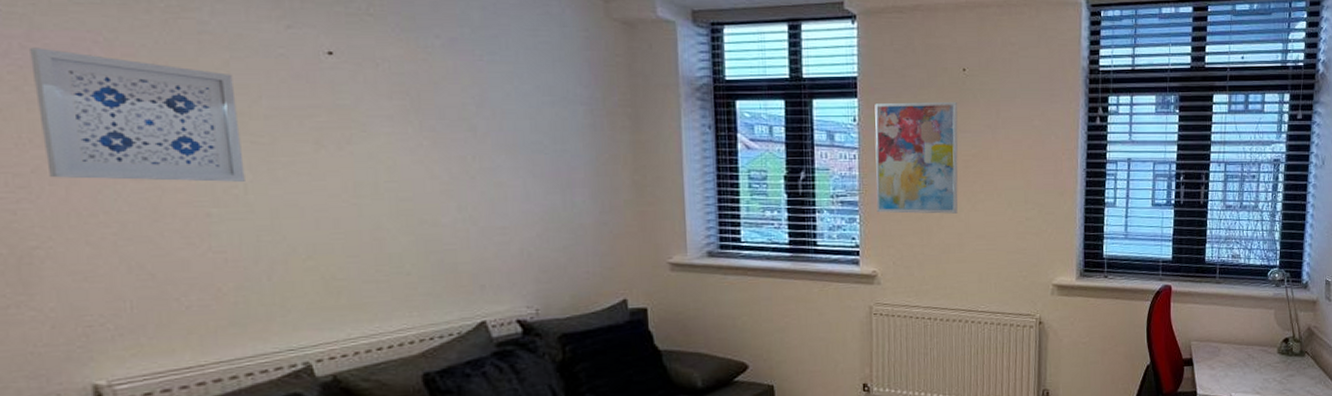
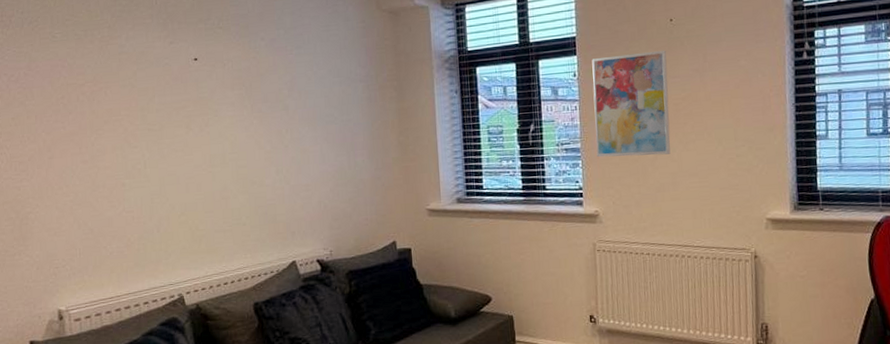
wall art: present [30,47,245,182] -> none [29,74,145,164]

